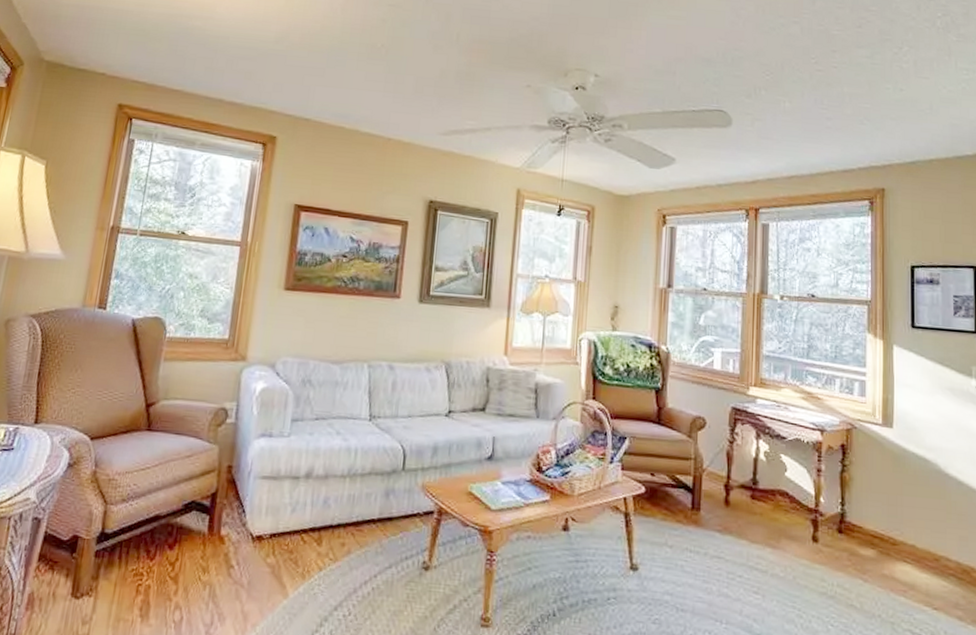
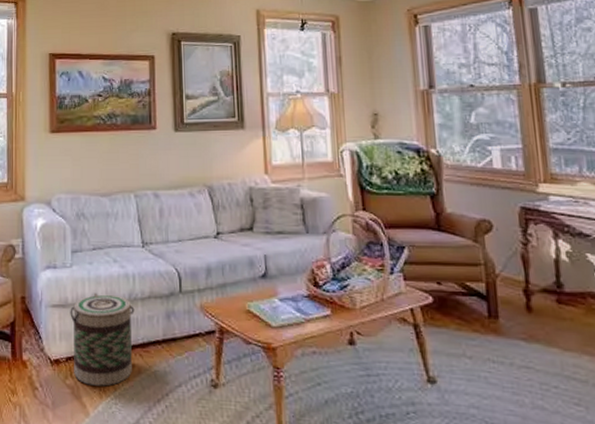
basket: none [277,465,353,566] -> present [70,292,135,386]

